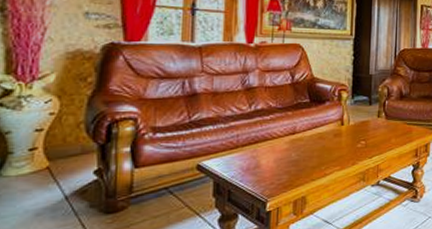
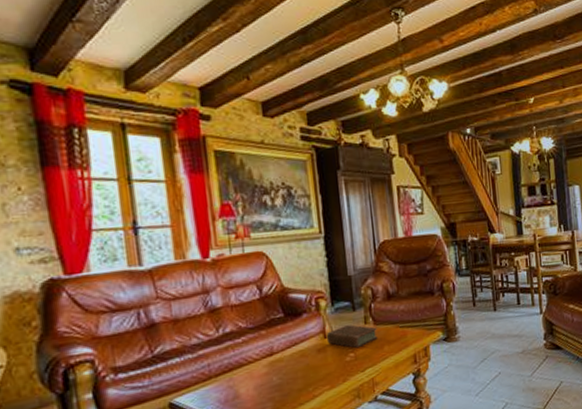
book: none [343,115,388,138] -> present [326,324,378,349]

